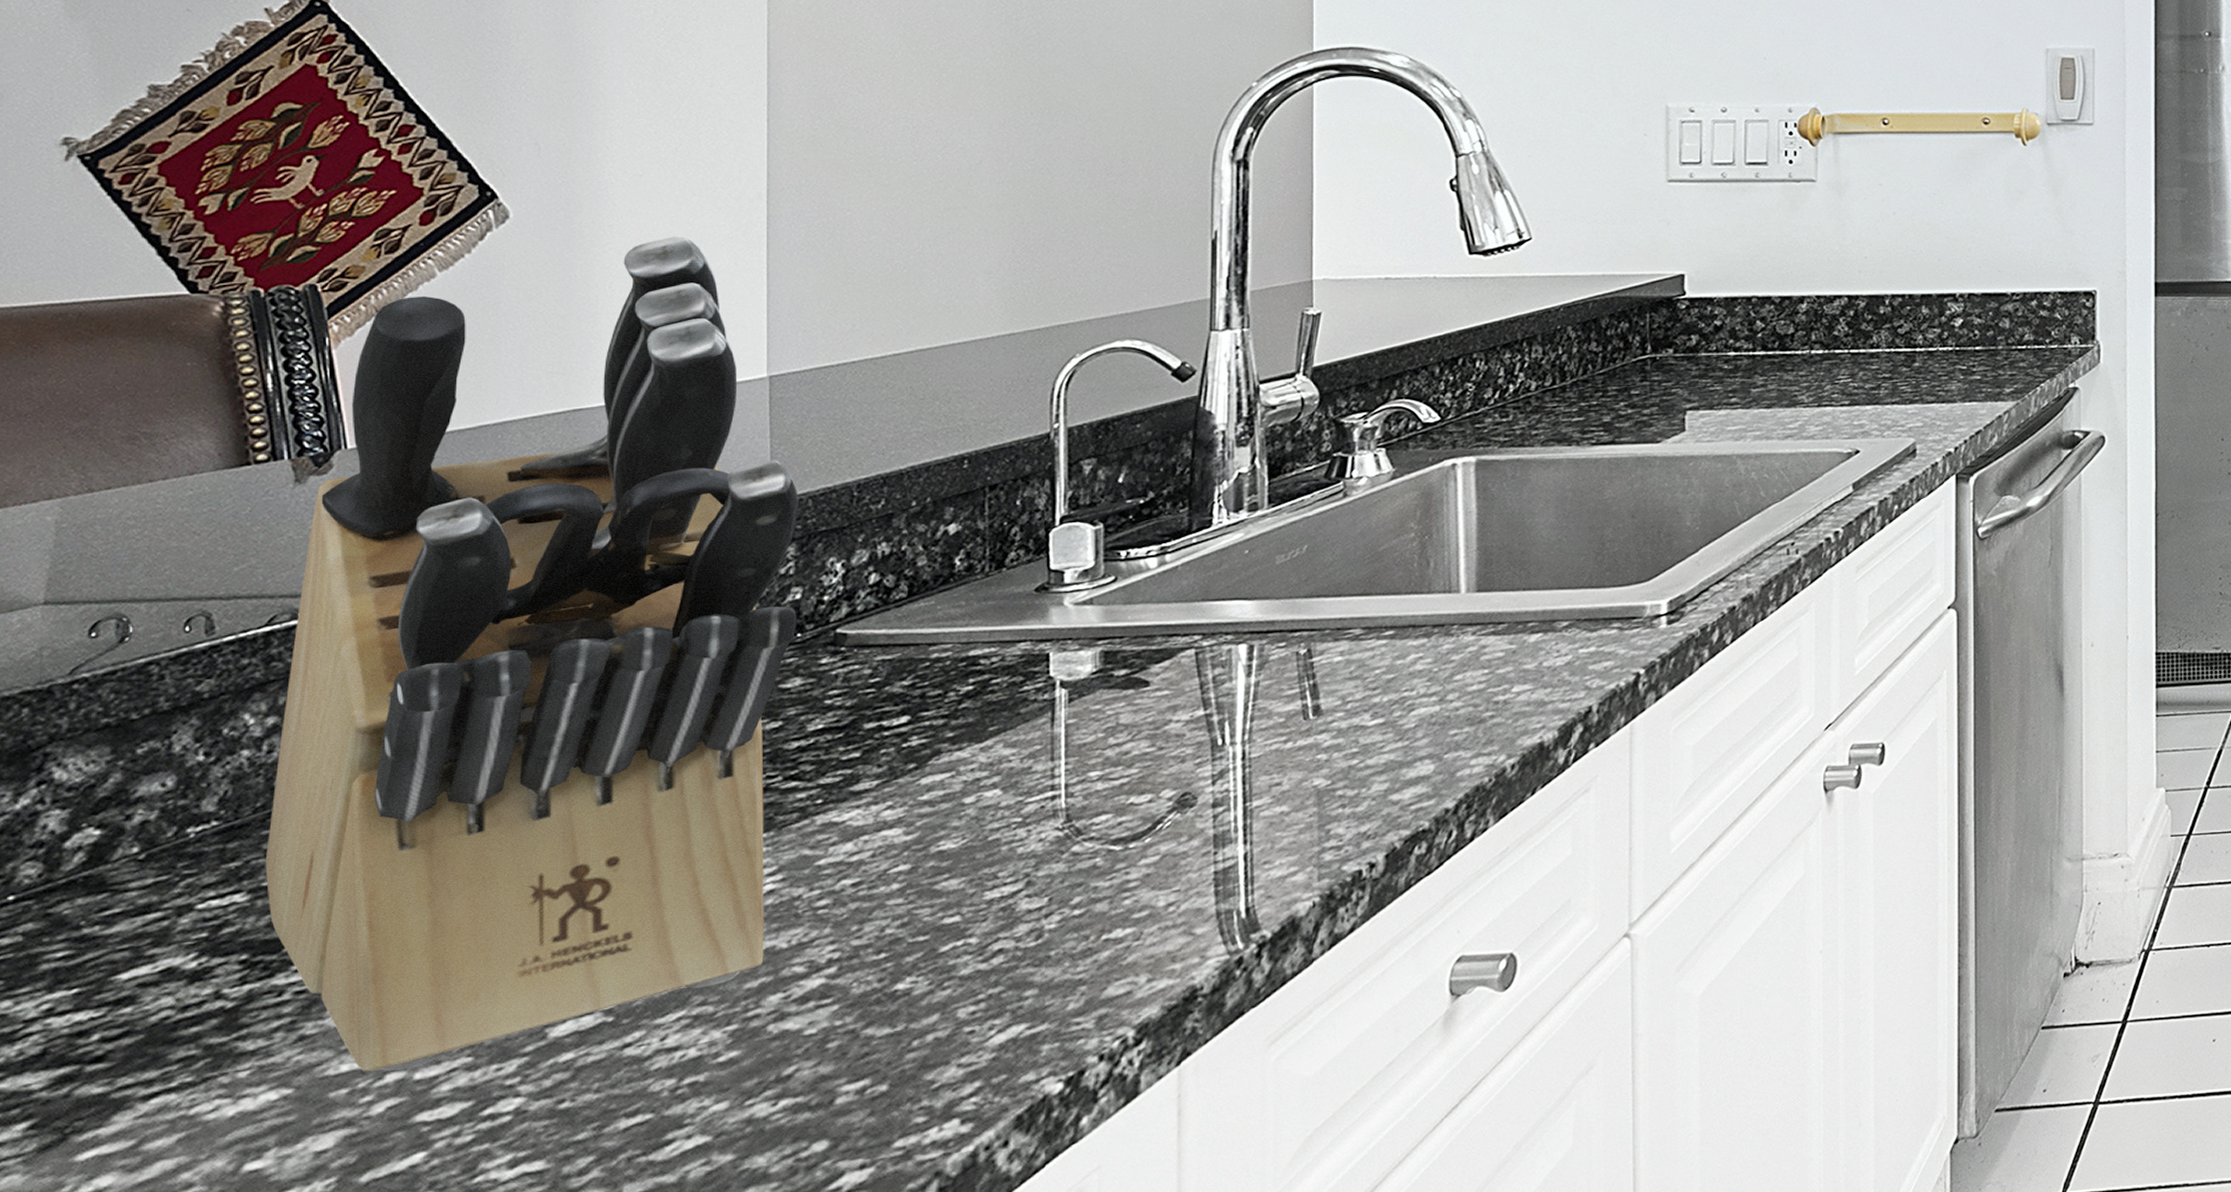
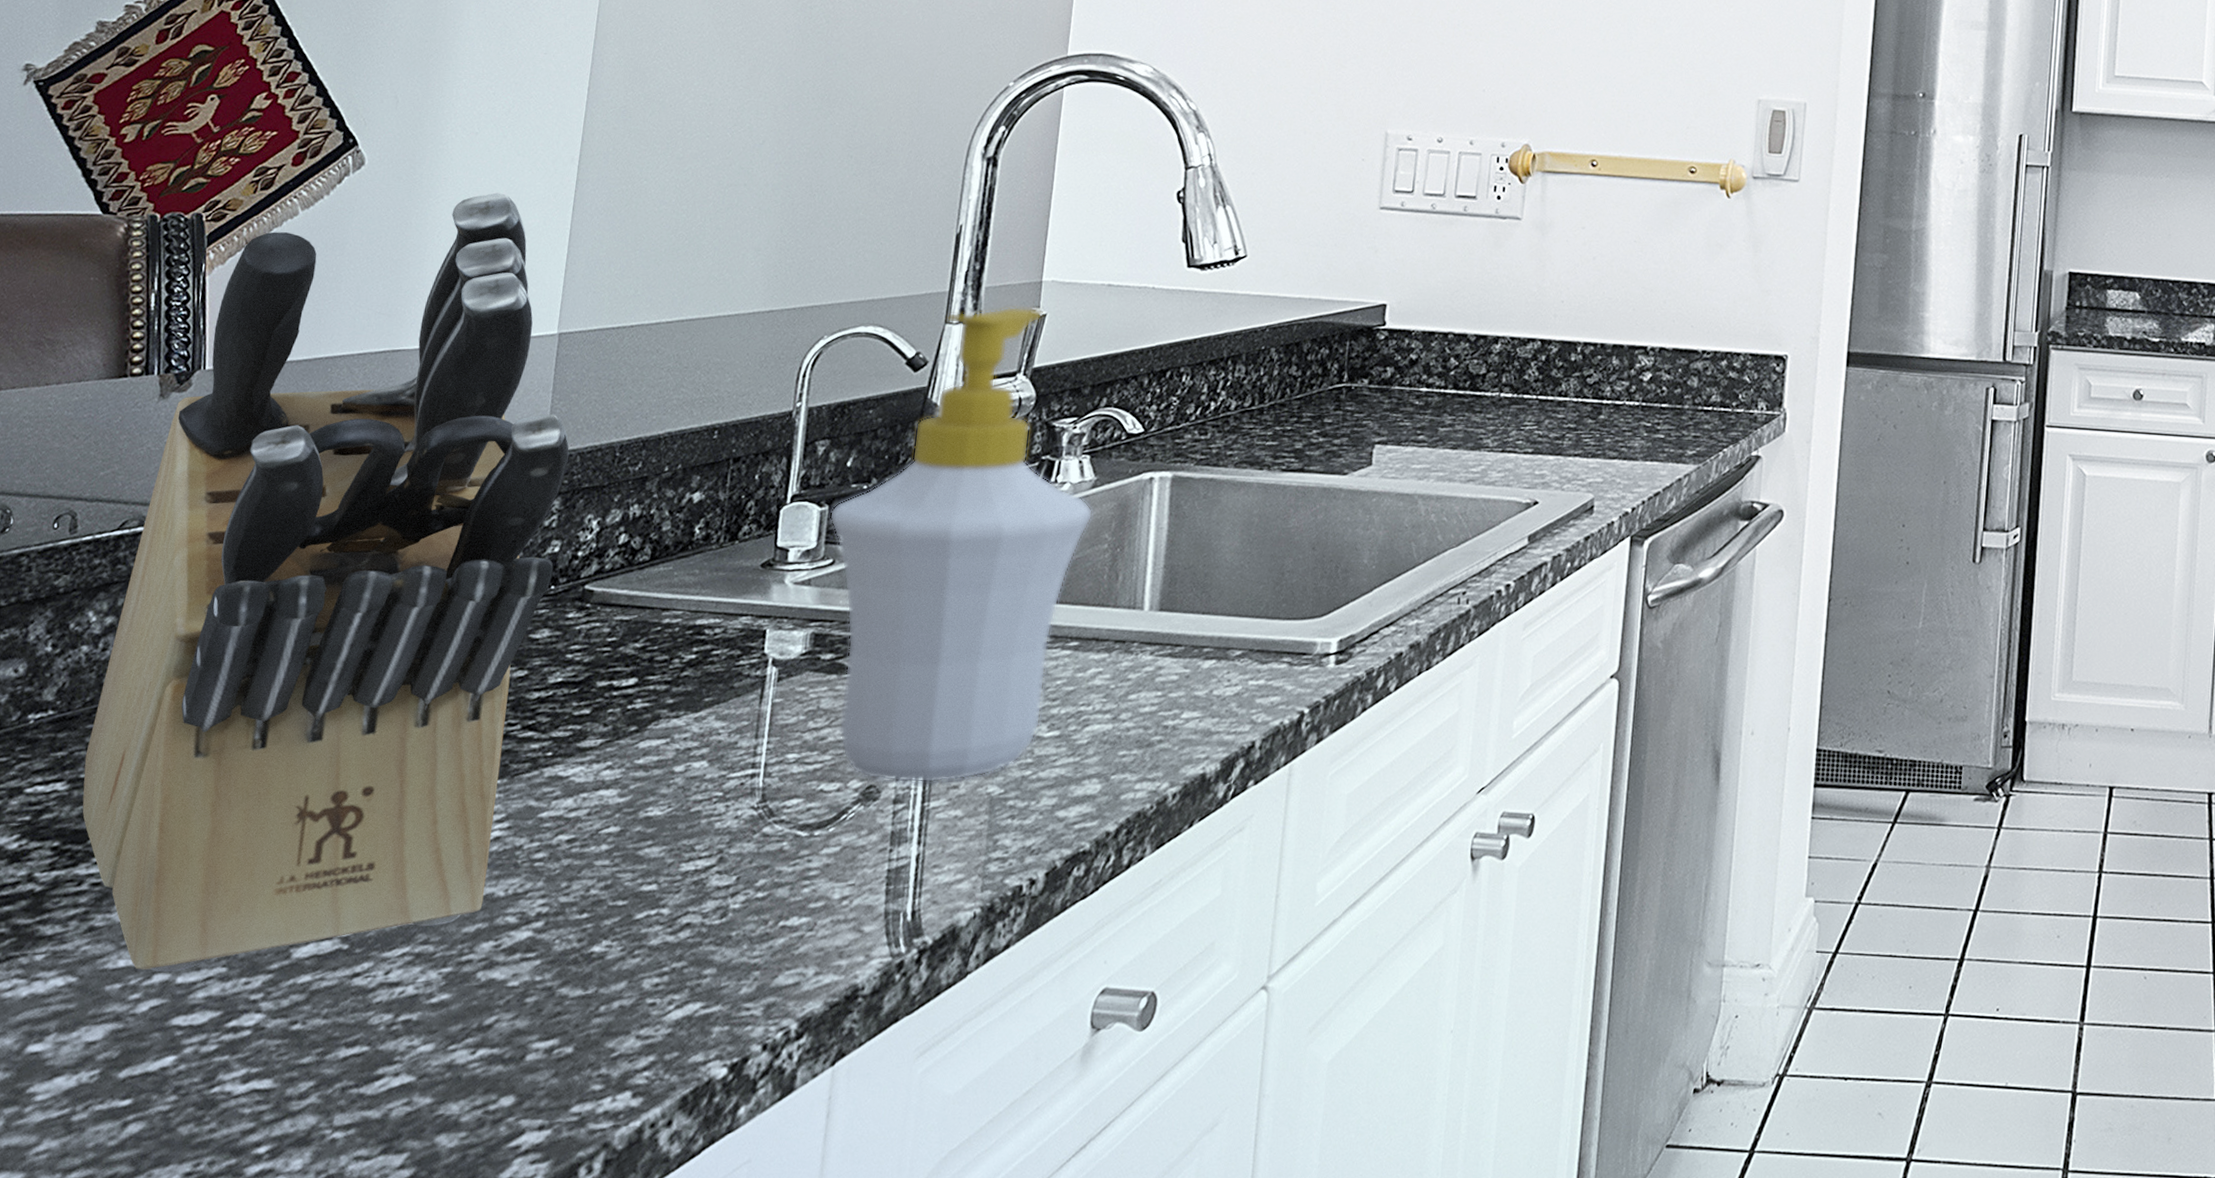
soap bottle: none [1105,307,1395,787] -> present [829,306,1093,783]

